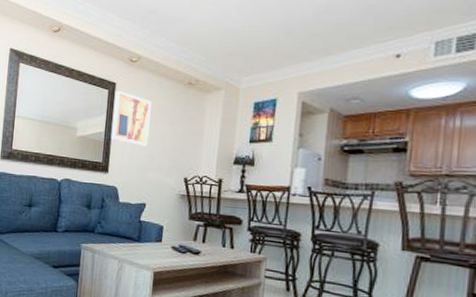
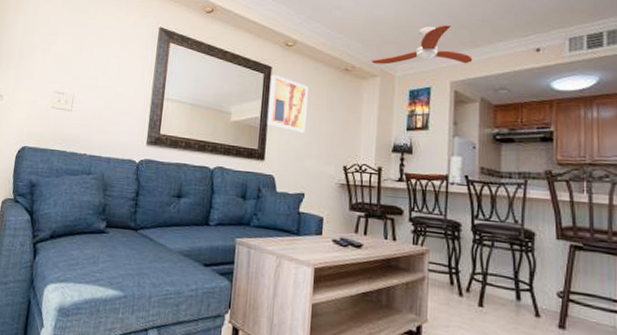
ceiling fan: none [215,34,324,77] -> present [371,25,473,65]

